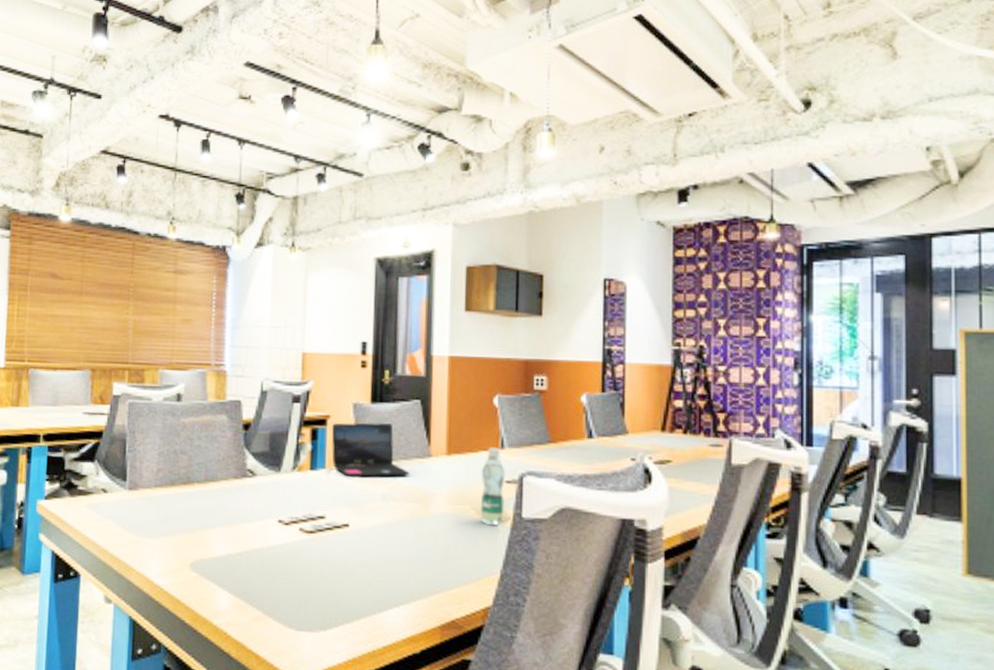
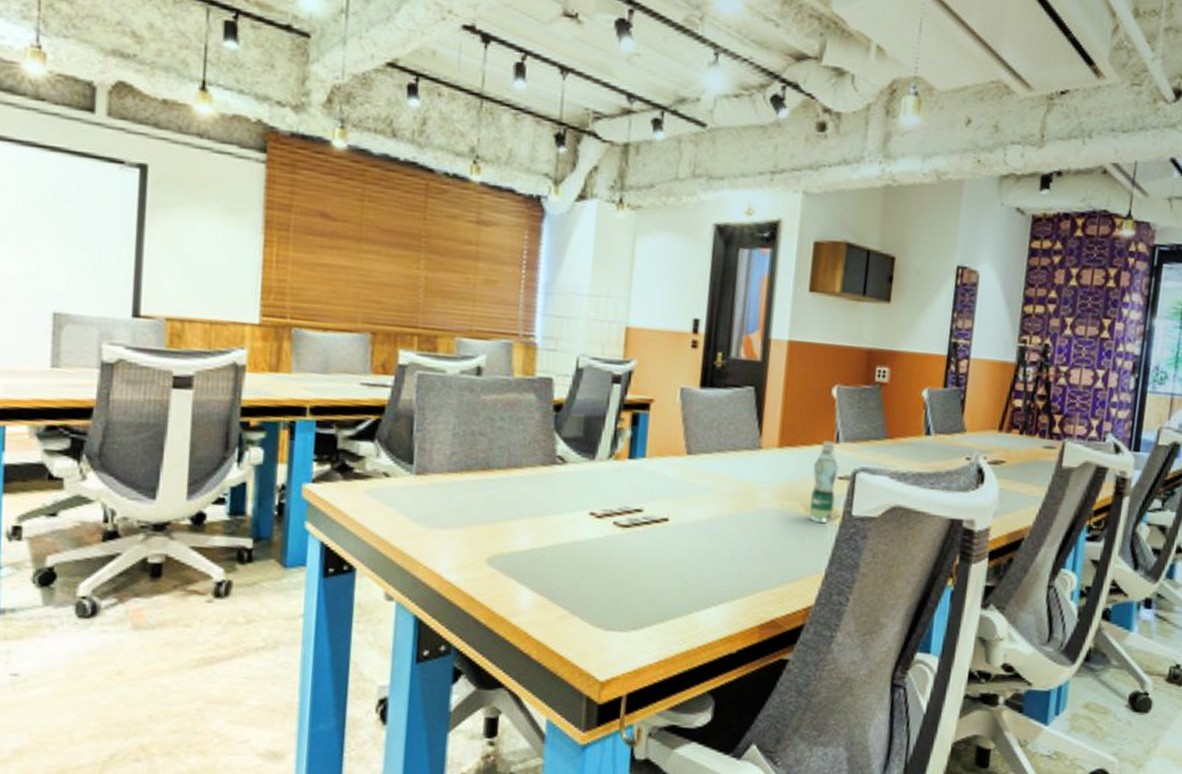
laptop: present [331,422,410,478] -> none [653,407,738,470]

